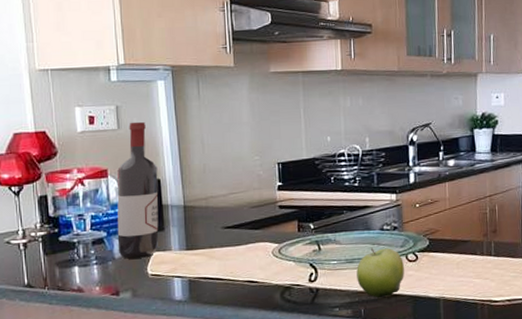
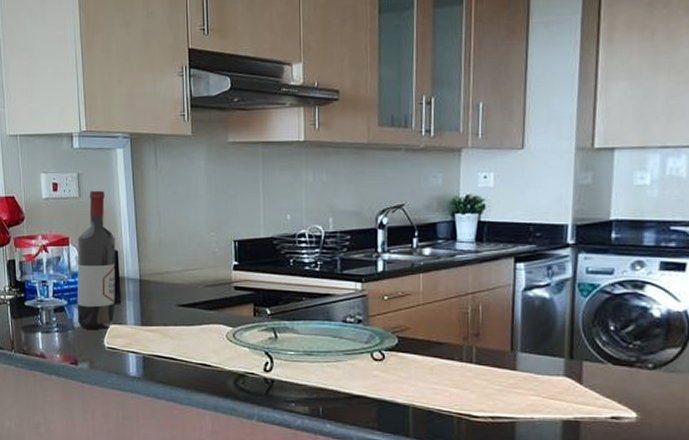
fruit: present [356,248,405,297] -> none [315,341,370,397]

